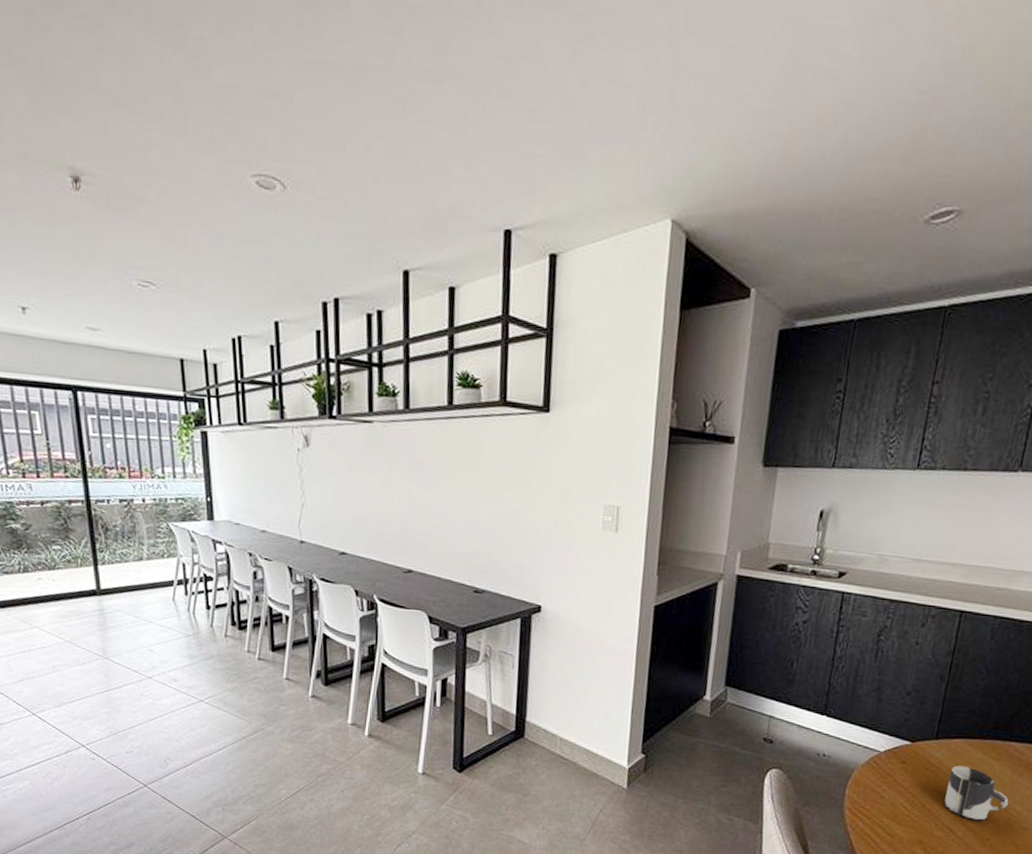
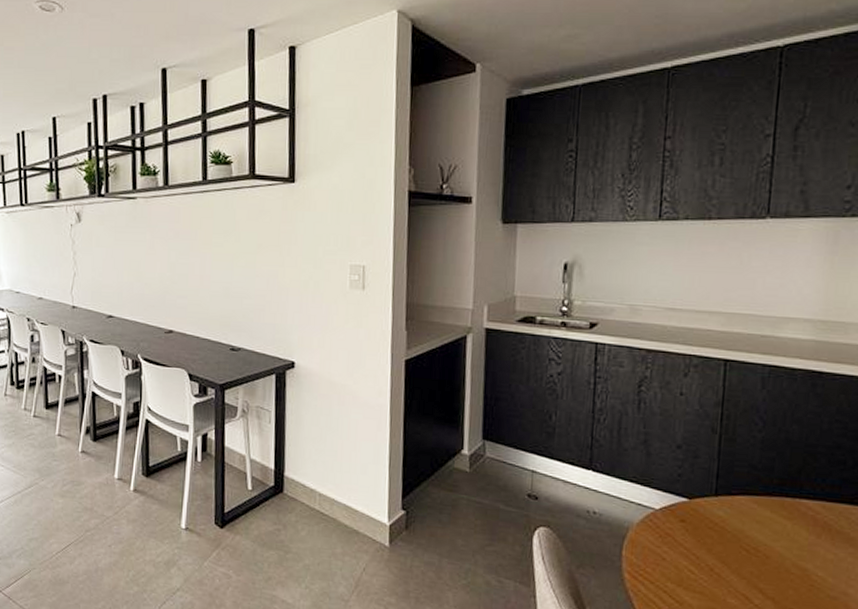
cup: present [944,765,1009,821] -> none [735,525,809,588]

